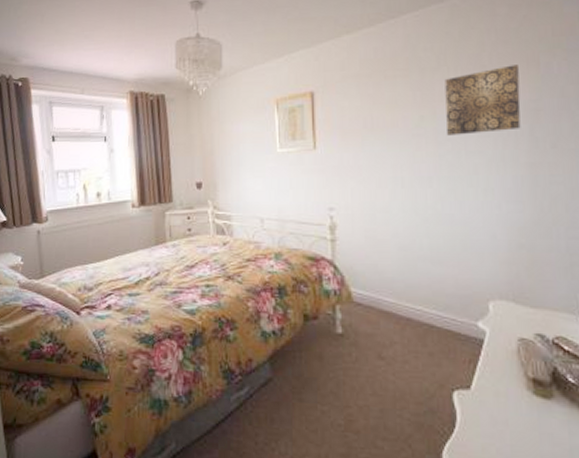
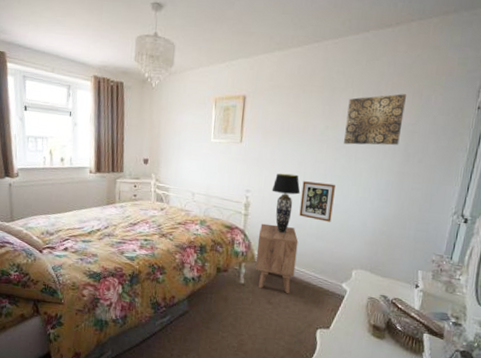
nightstand: none [353,249,410,342] -> present [256,223,299,294]
table lamp: none [362,181,400,261] -> present [271,173,301,234]
picture frame: none [401,188,448,239] -> present [299,181,335,222]

